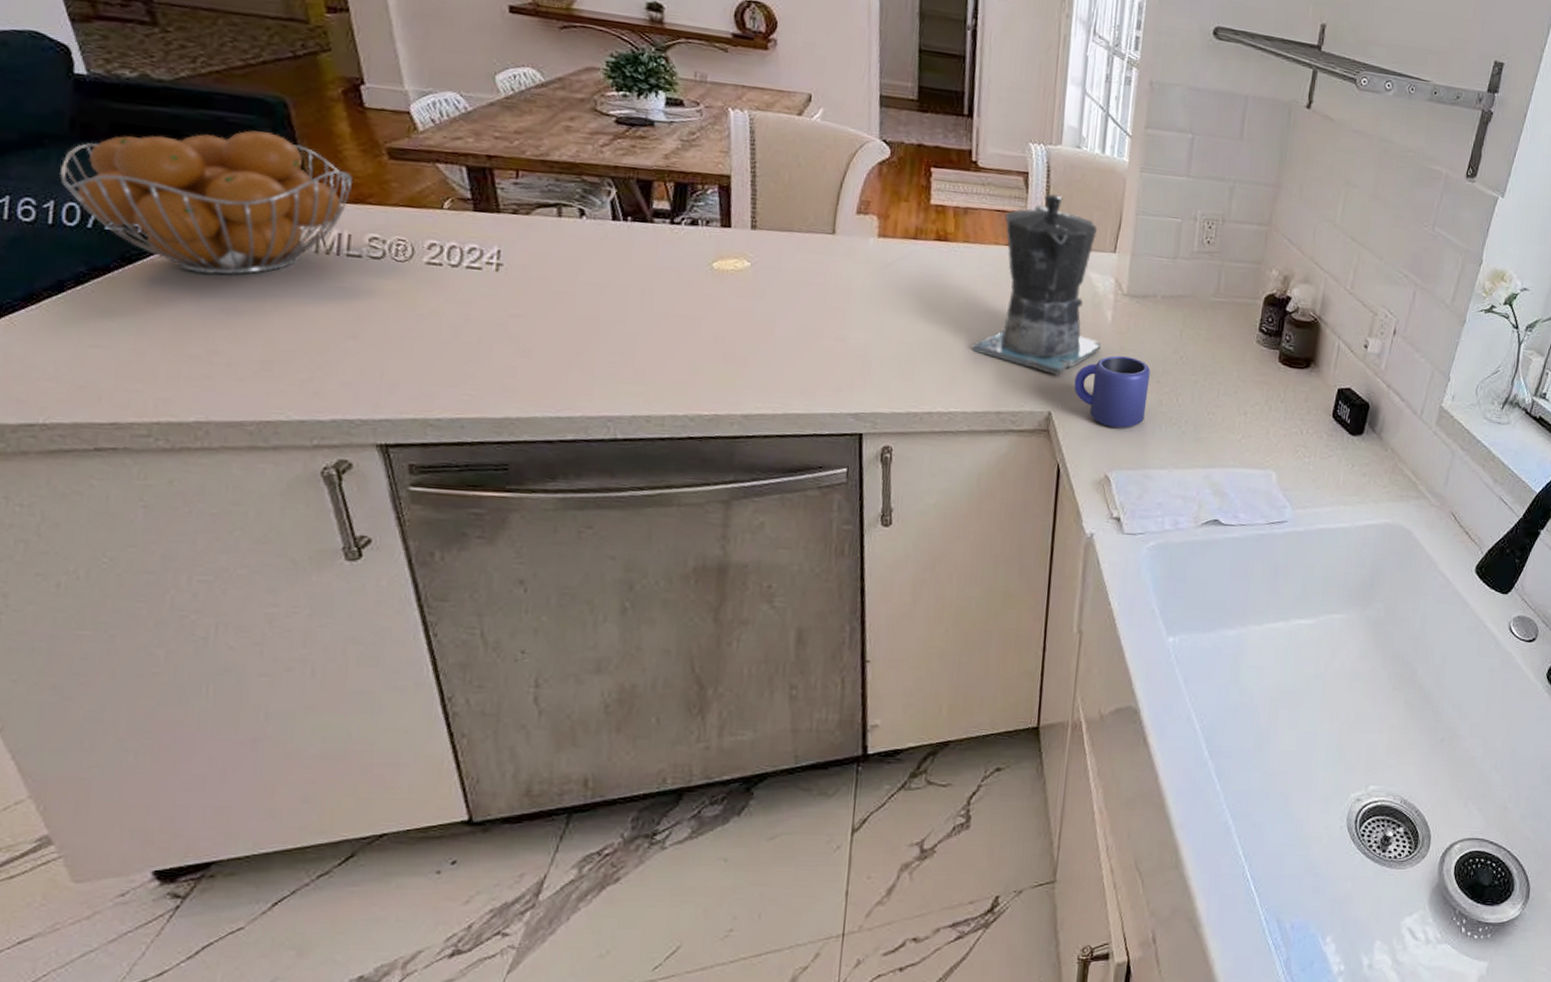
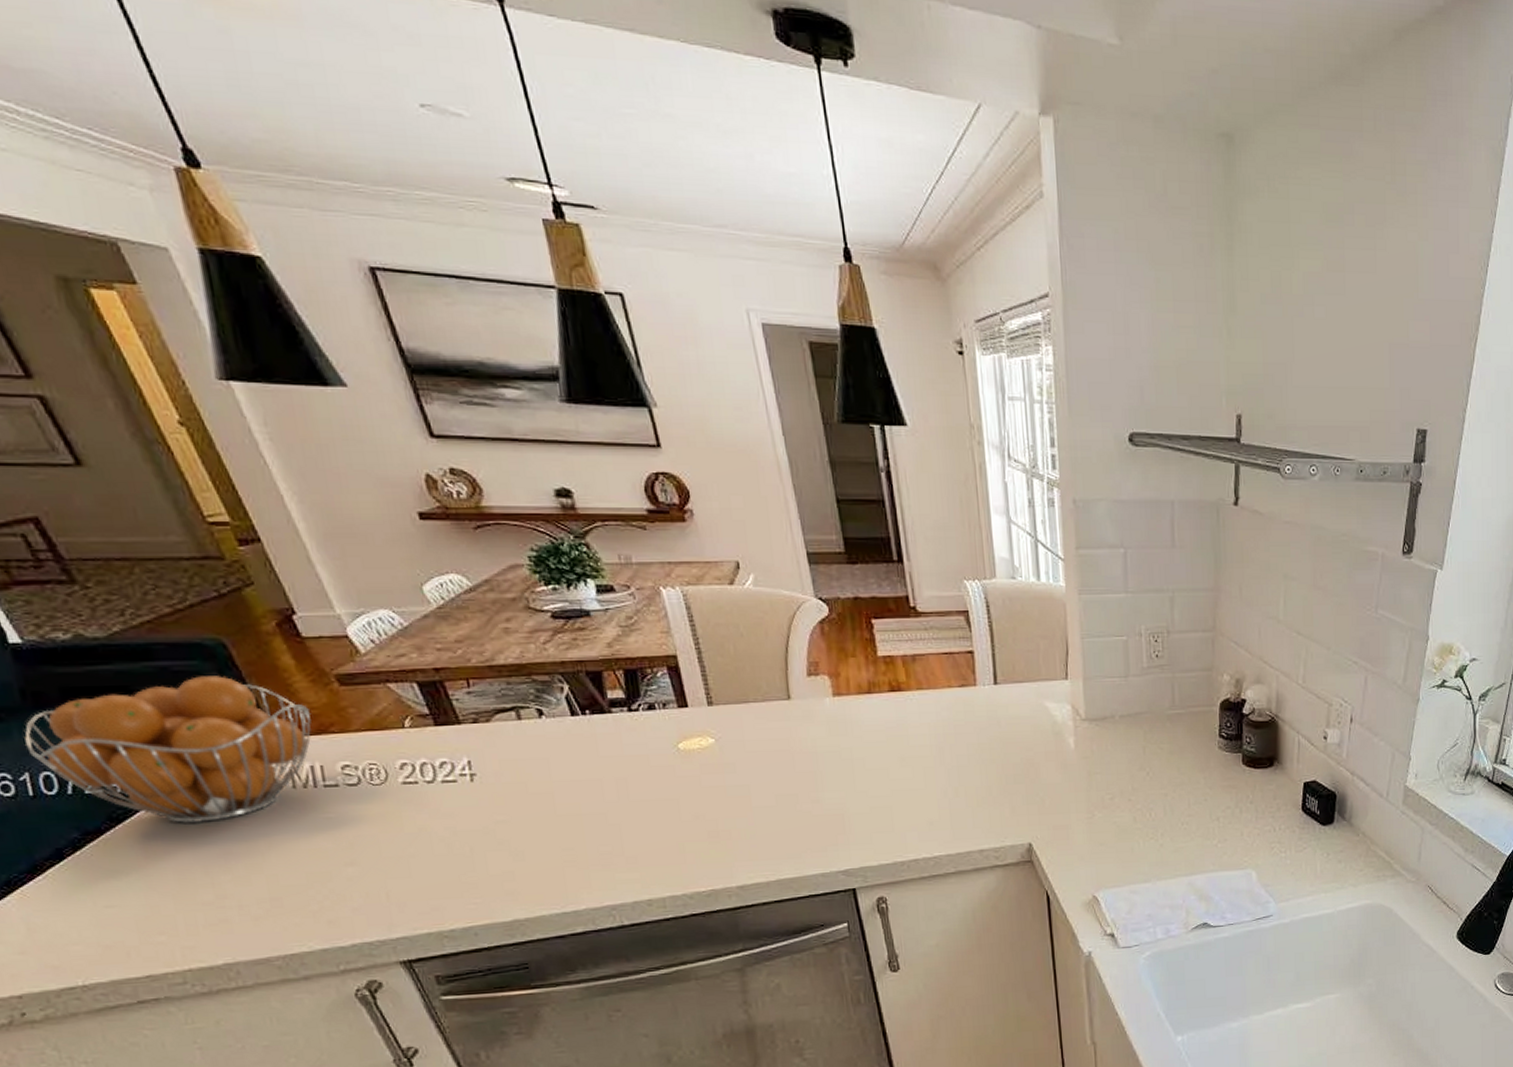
coffee maker: present [972,193,1101,376] -> none [944,628,1068,808]
mug: present [1074,355,1150,428] -> none [1048,780,1122,850]

